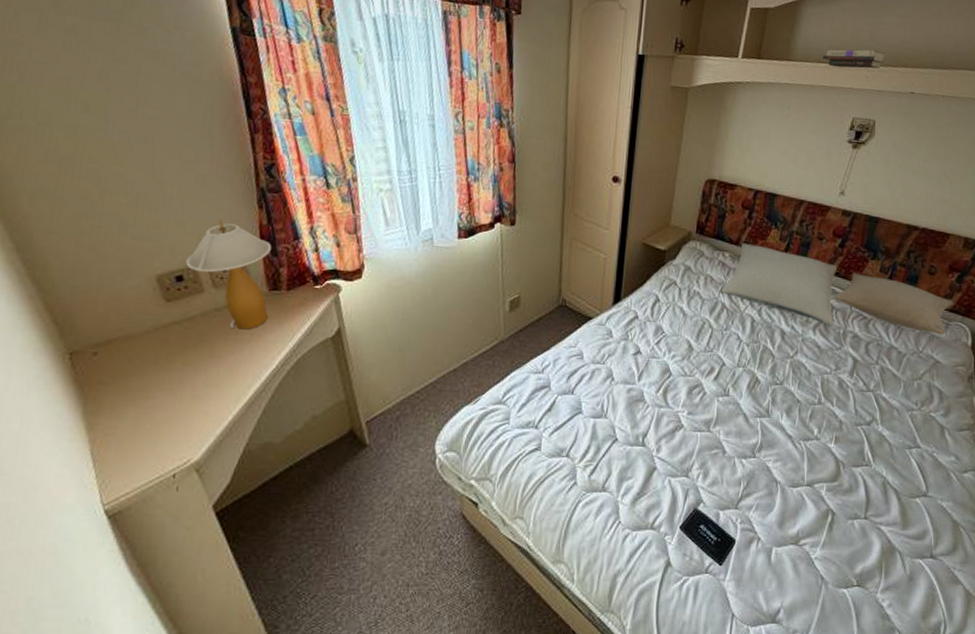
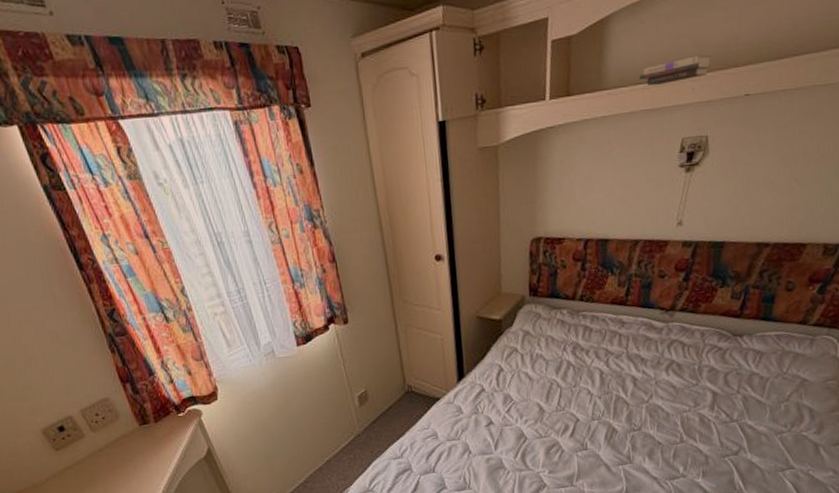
table lamp: present [186,218,272,330] -> none [62,369,145,465]
pillow: present [721,243,838,326] -> none [564,296,686,364]
pillow: present [834,272,953,335] -> none [684,304,817,353]

